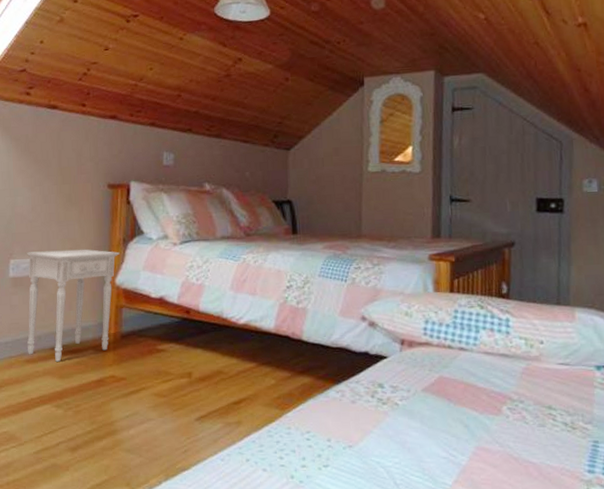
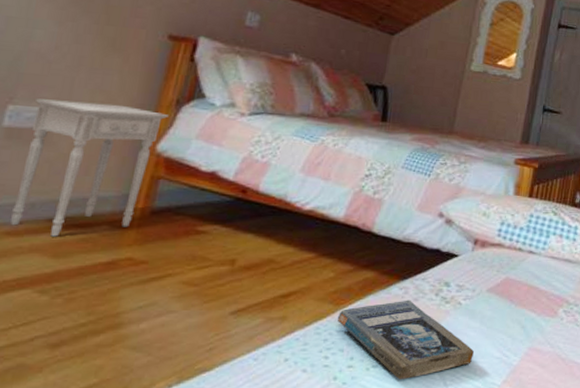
book: none [284,402,419,478] -> present [337,299,474,379]

